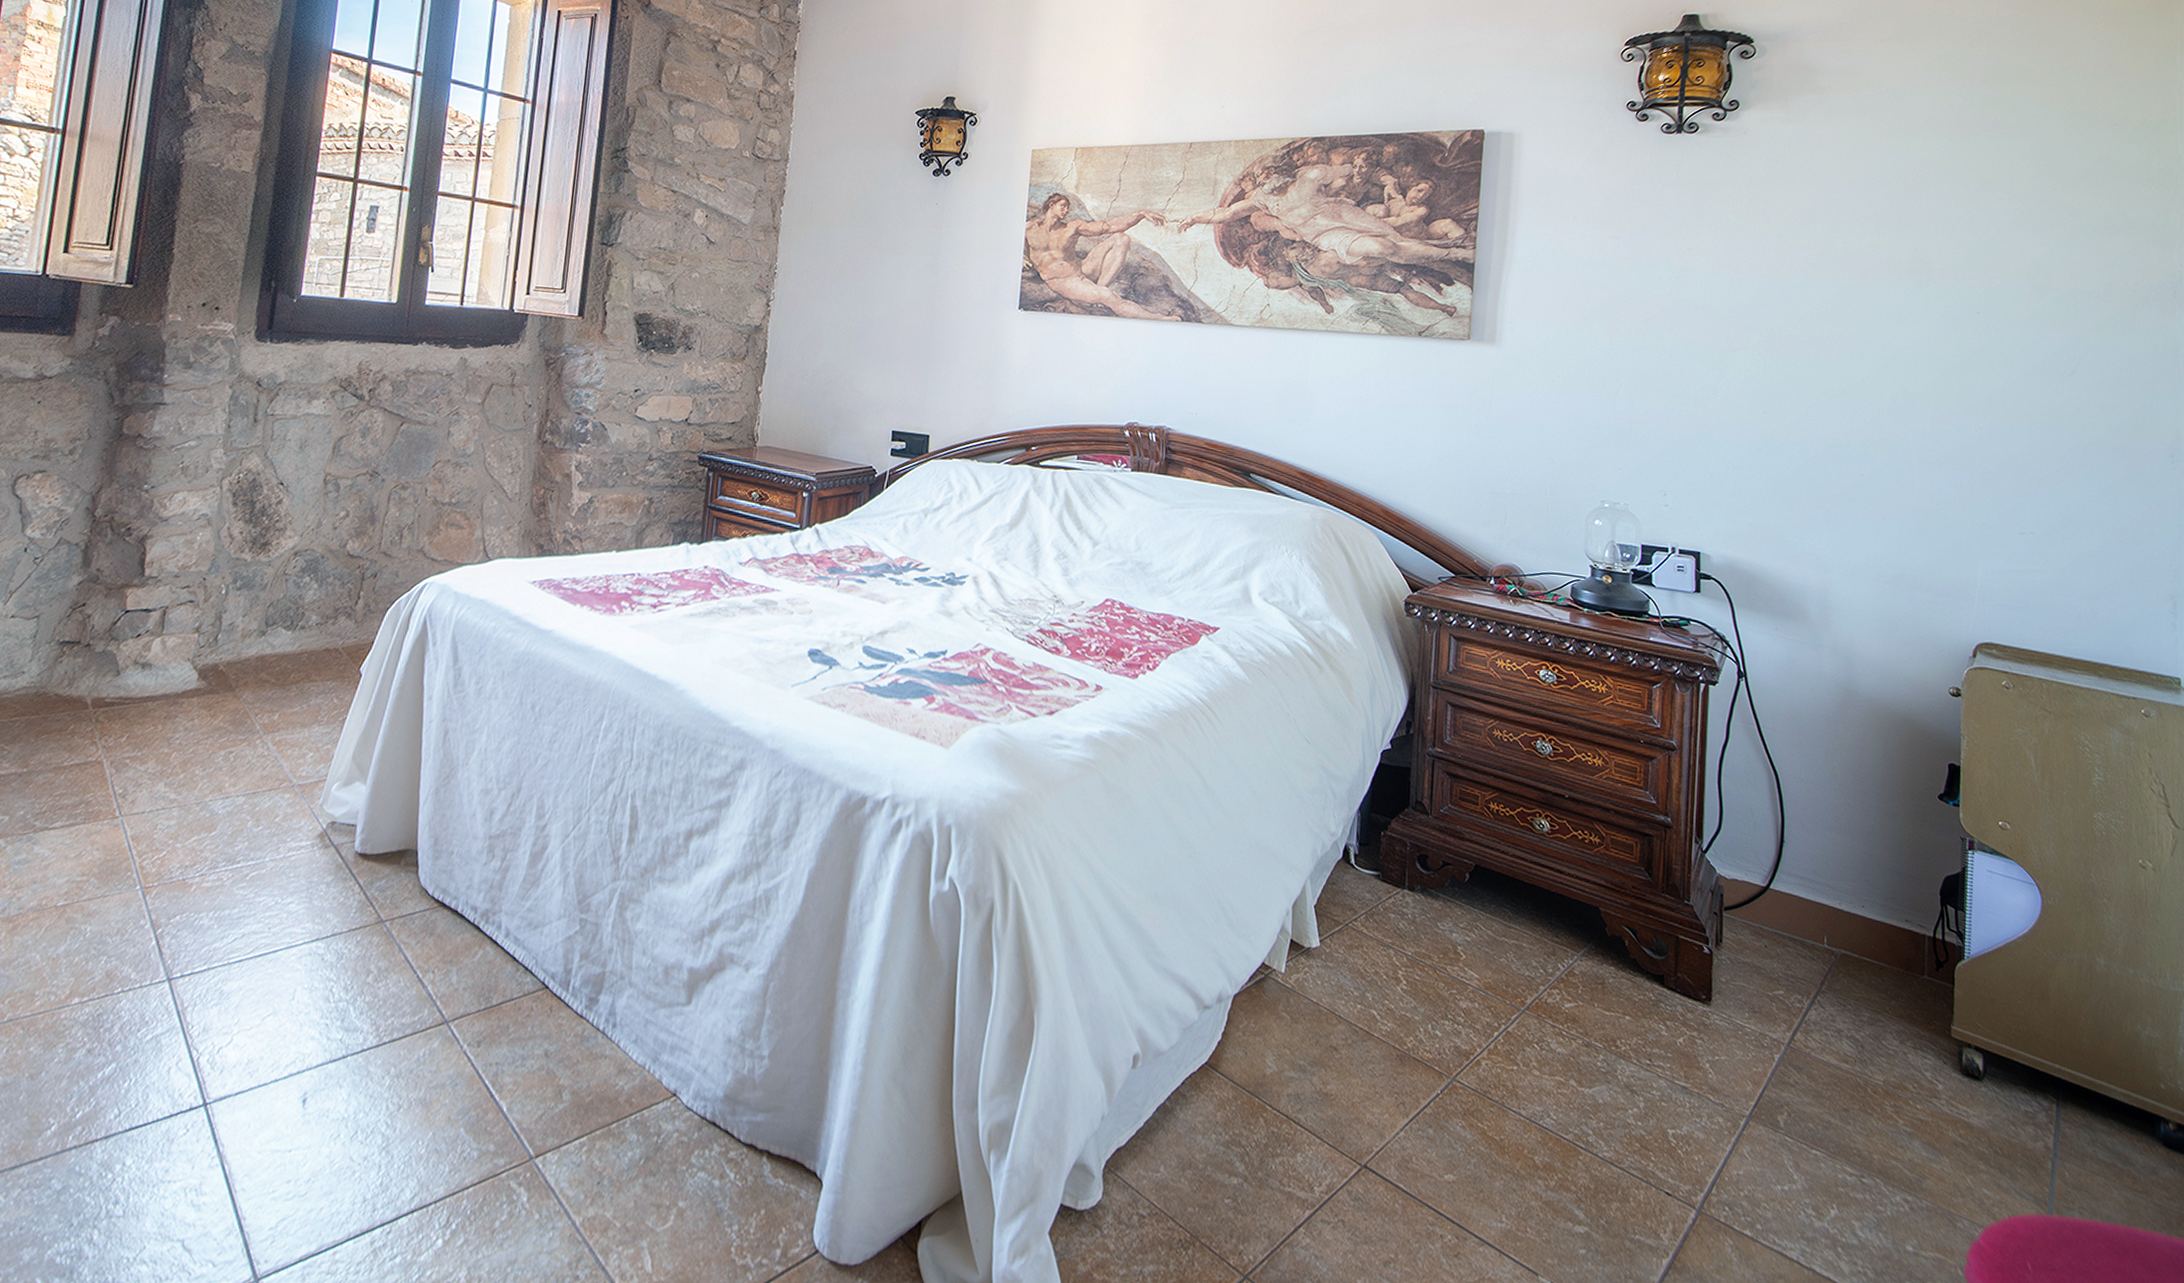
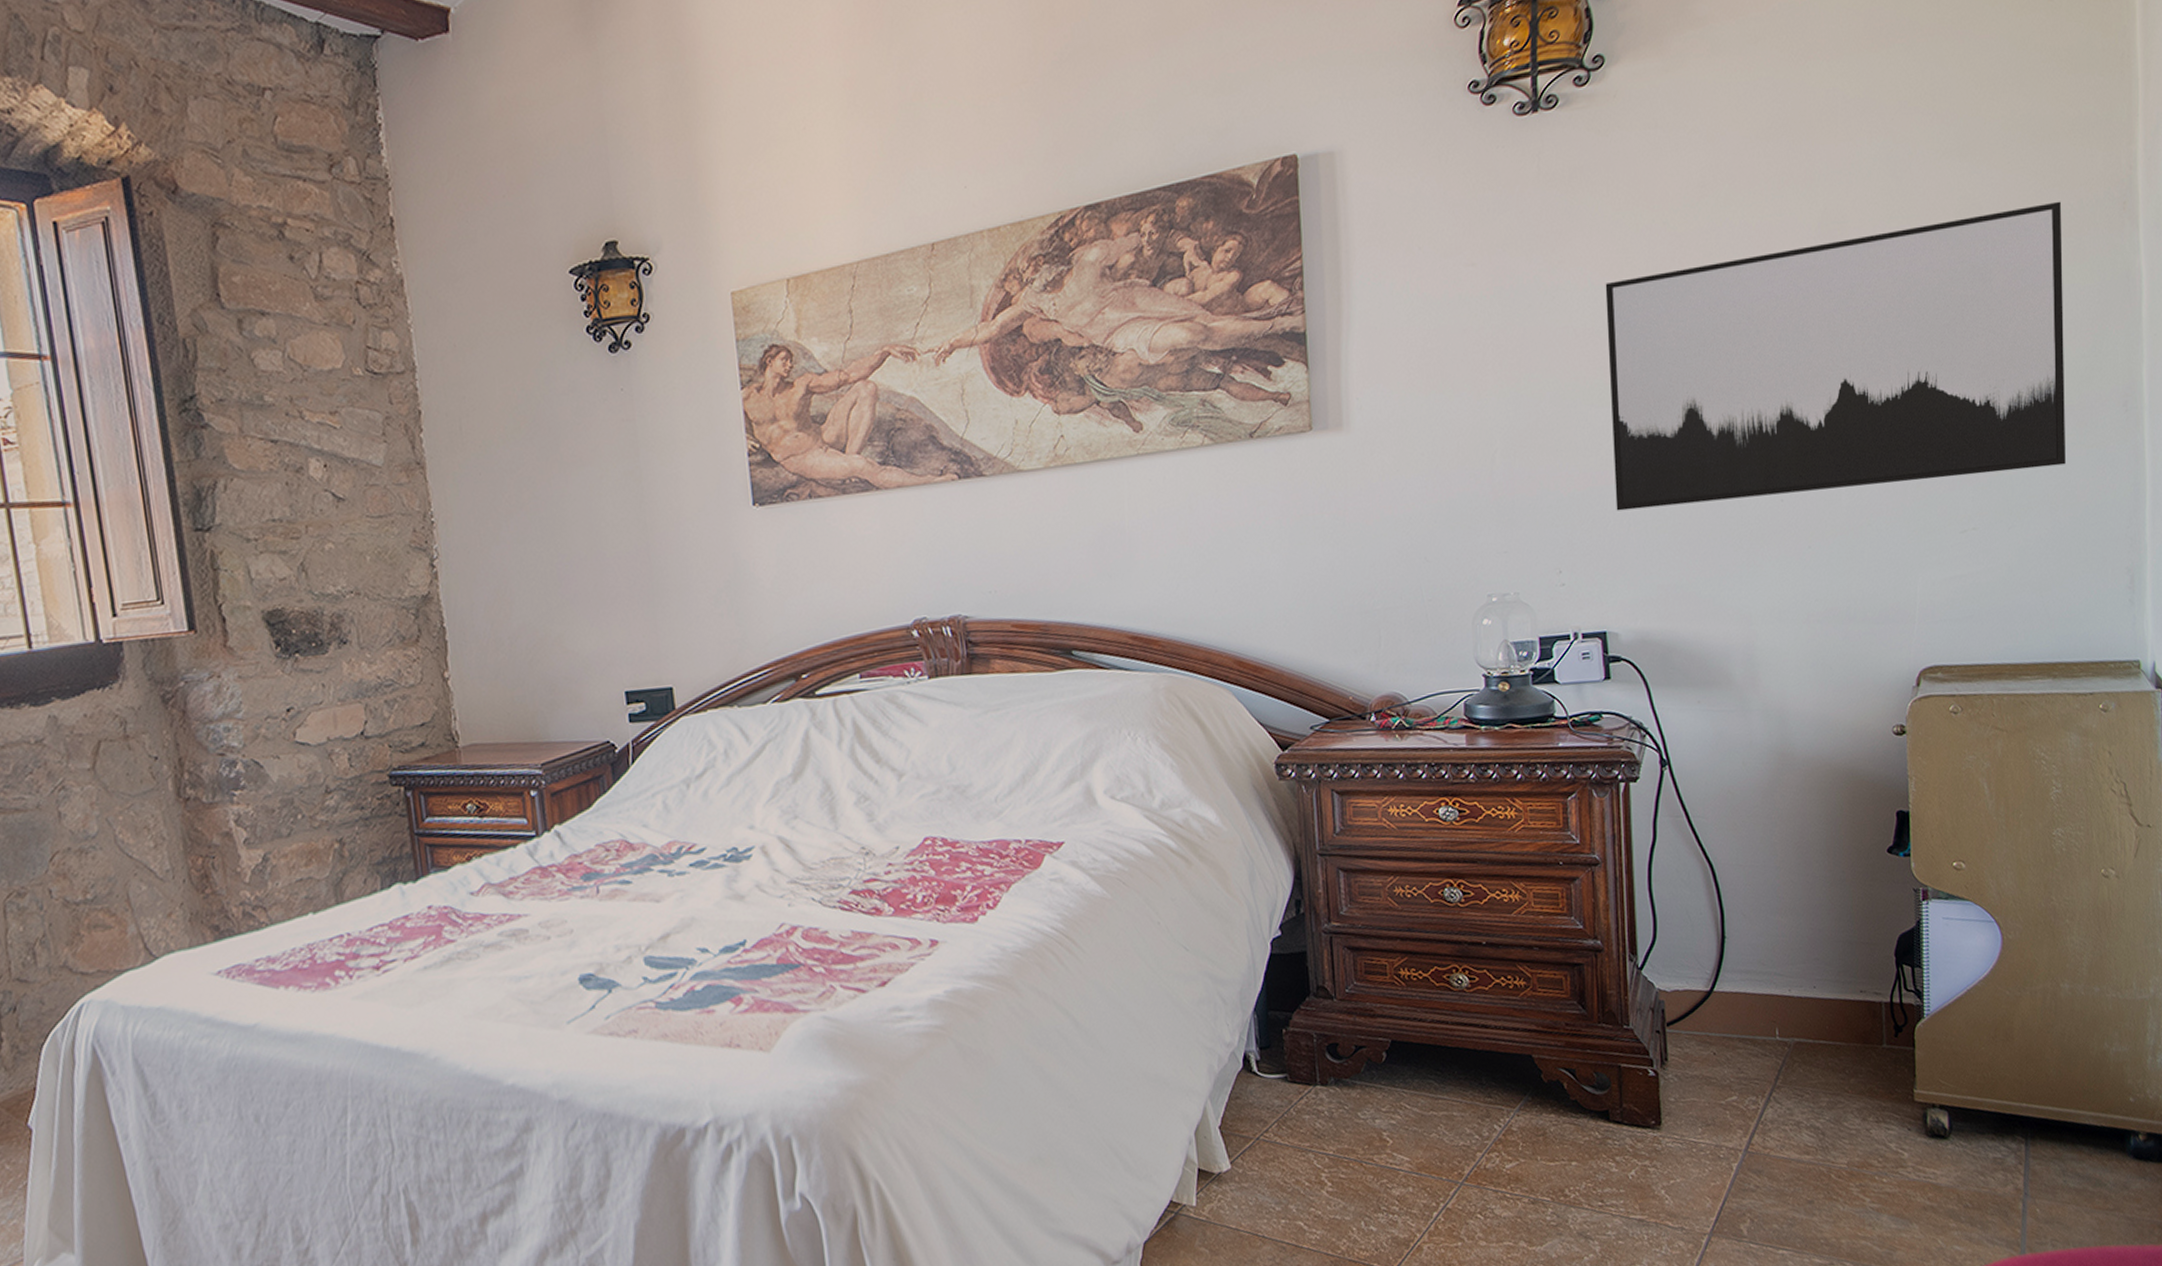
wall art: none [1718,272,2120,496] -> present [1605,201,2066,511]

